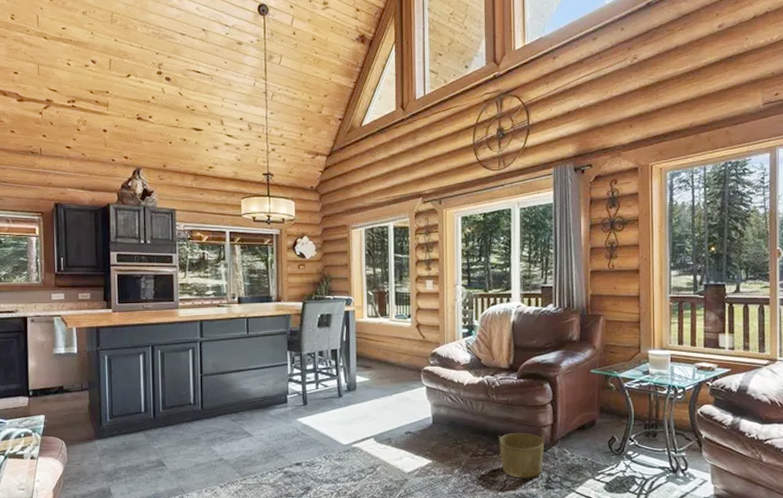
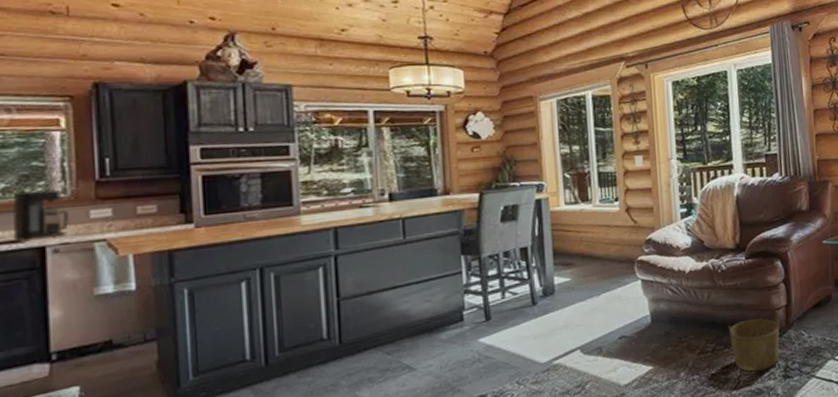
coffee maker: none [9,278,40,313] -> present [12,189,69,242]

